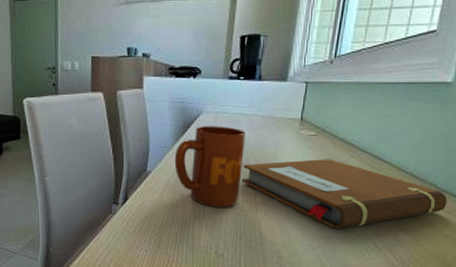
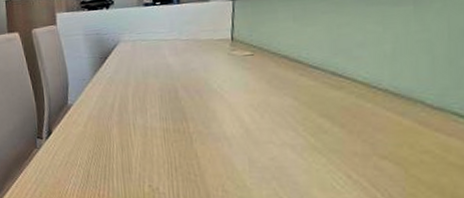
mug: present [174,126,246,208] -> none [94,54,170,139]
notebook: present [242,159,448,230] -> none [170,79,445,159]

